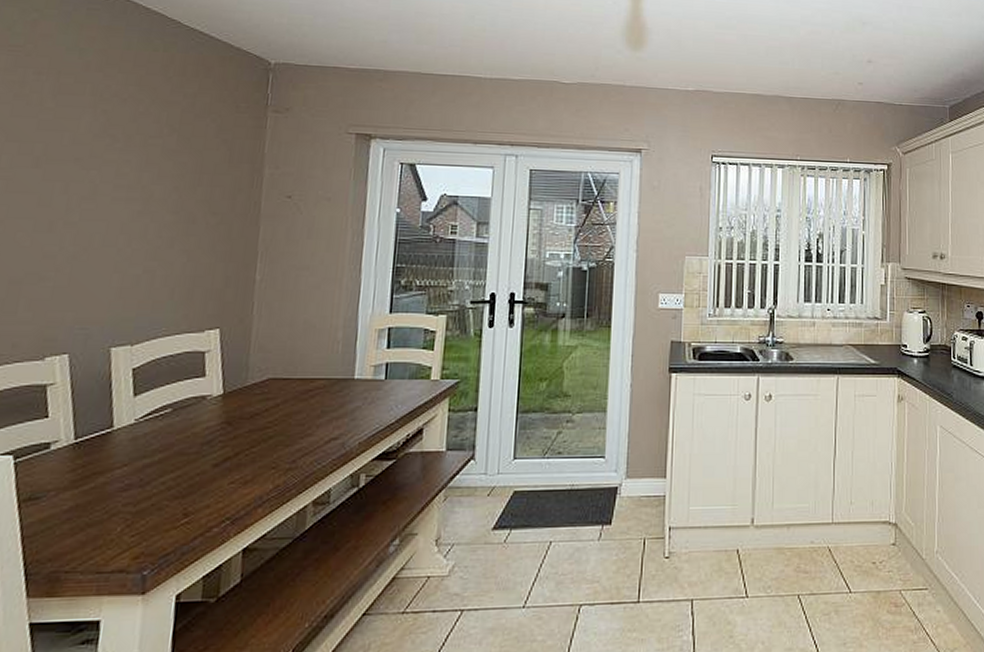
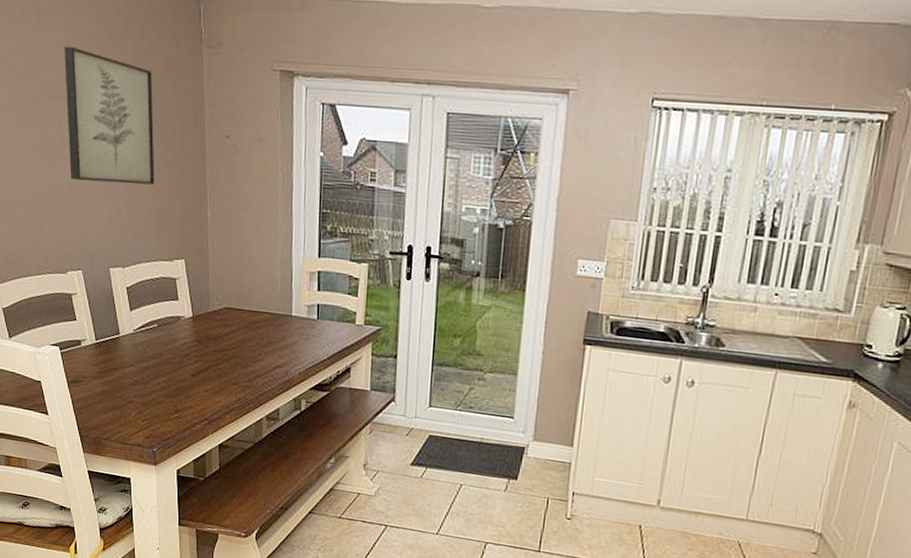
wall art: none [71,109,202,251] -> present [64,46,155,185]

